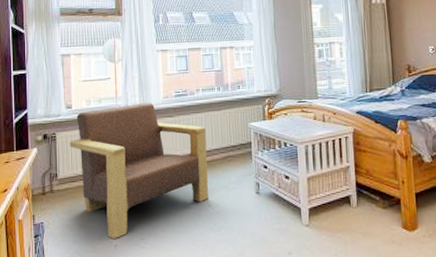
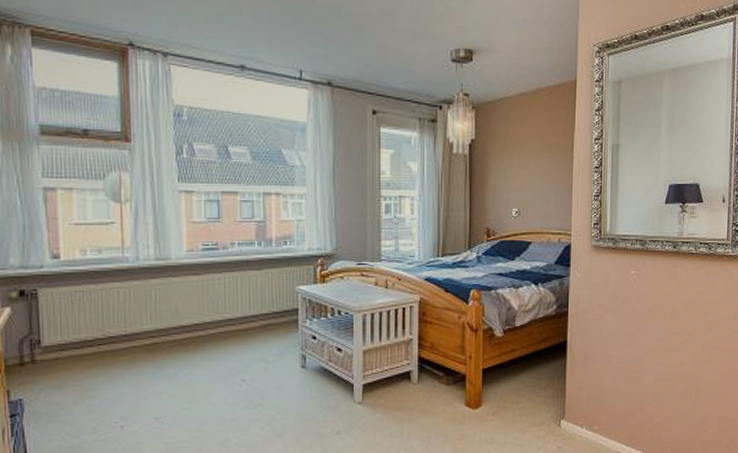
armchair: present [70,103,209,239] -> none [57,256,244,418]

